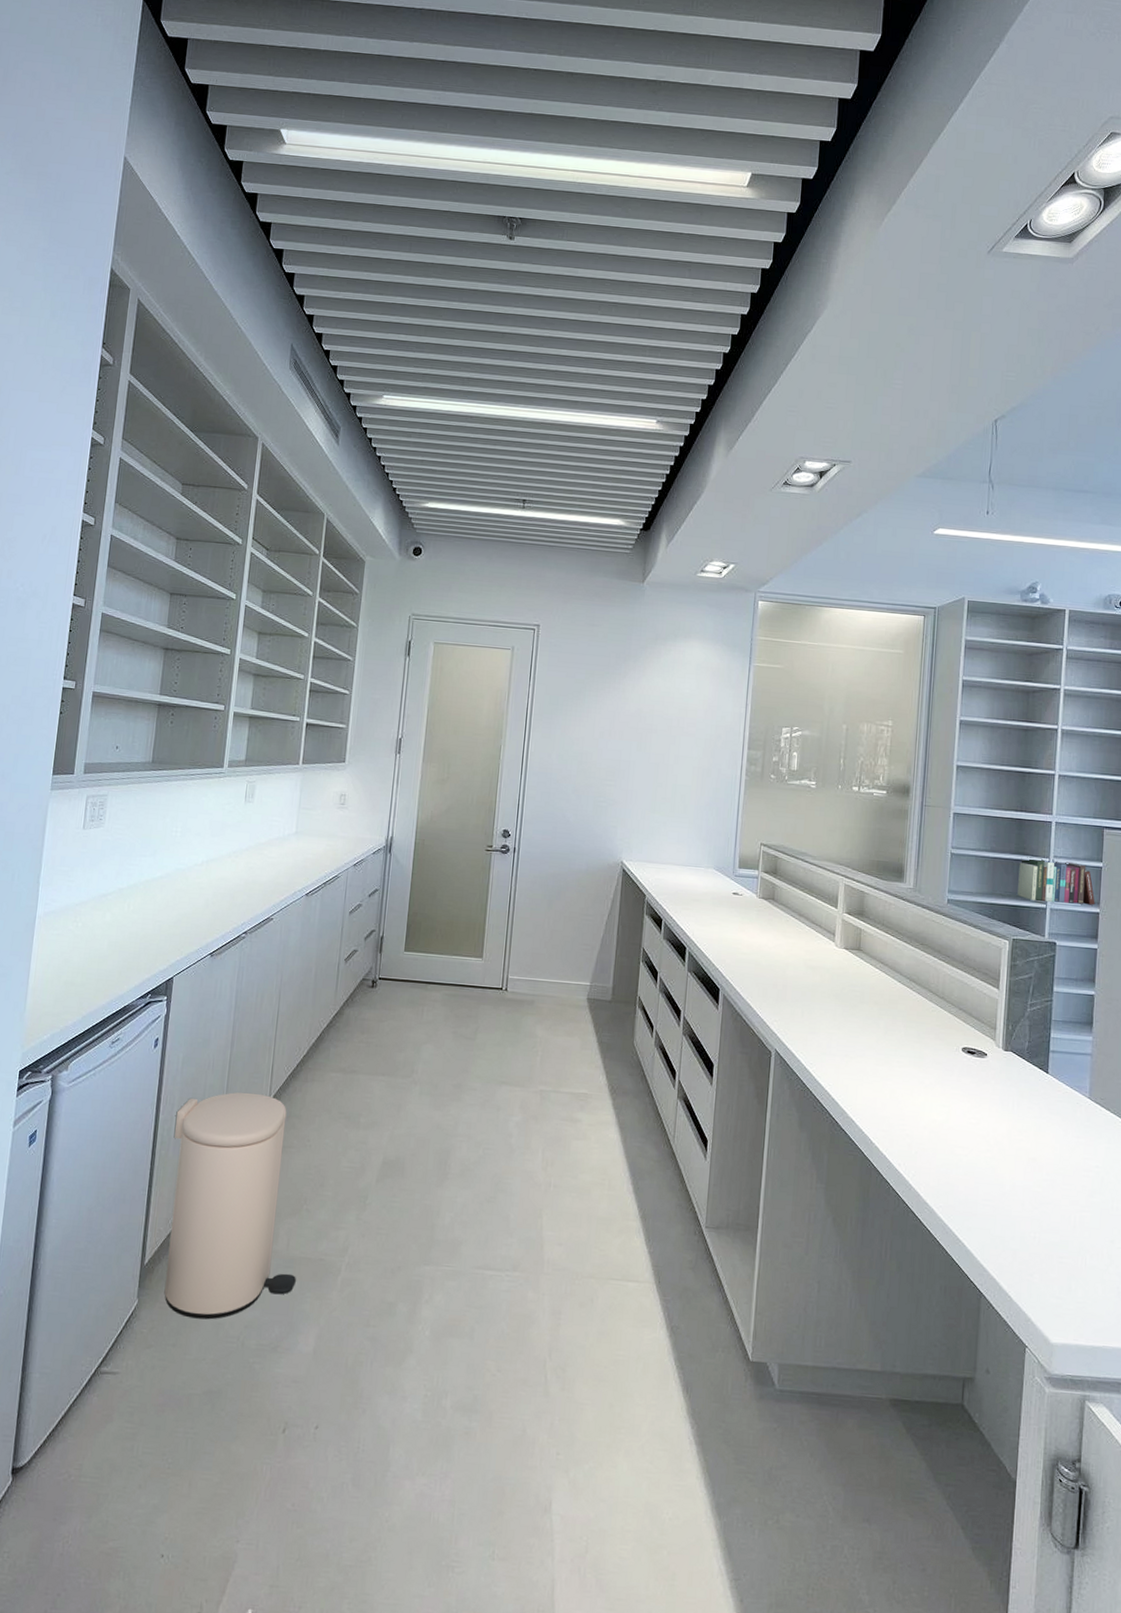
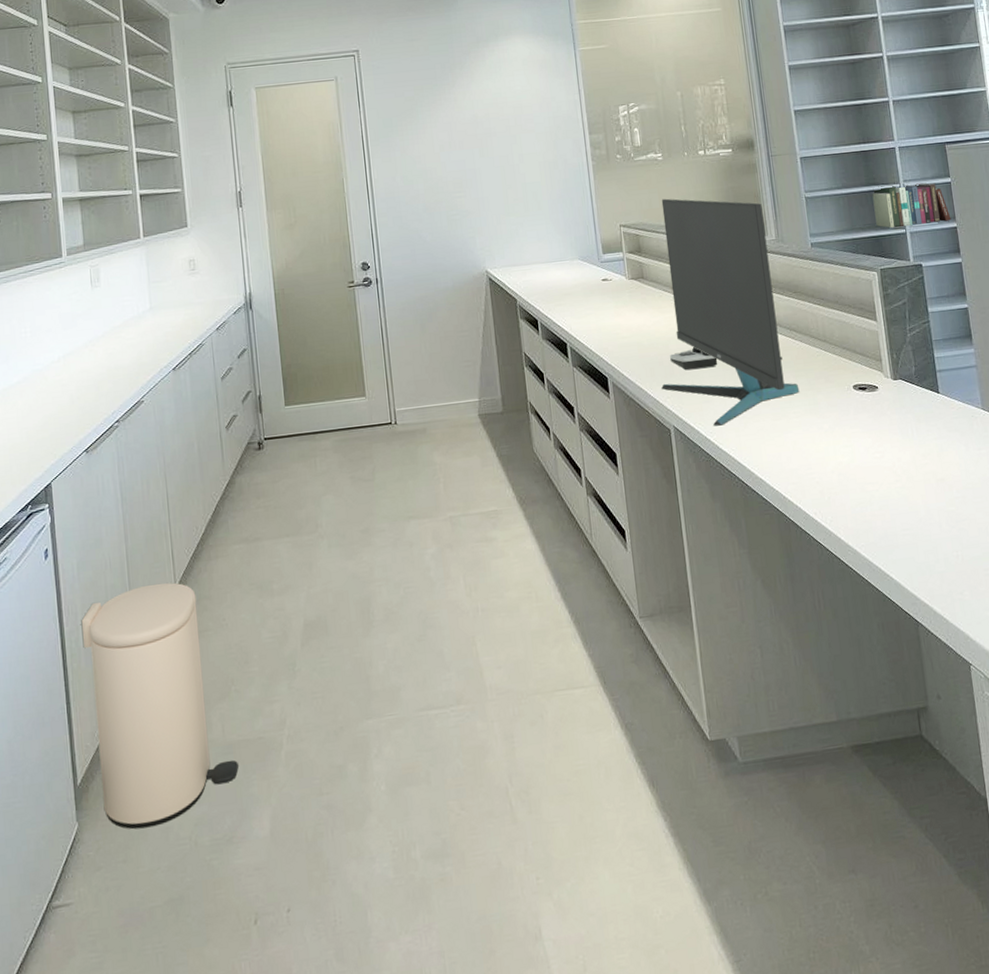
computer monitor: none [771,826,908,1059] -> present [661,198,800,426]
telephone: none [785,977,832,1000] -> present [670,347,718,370]

